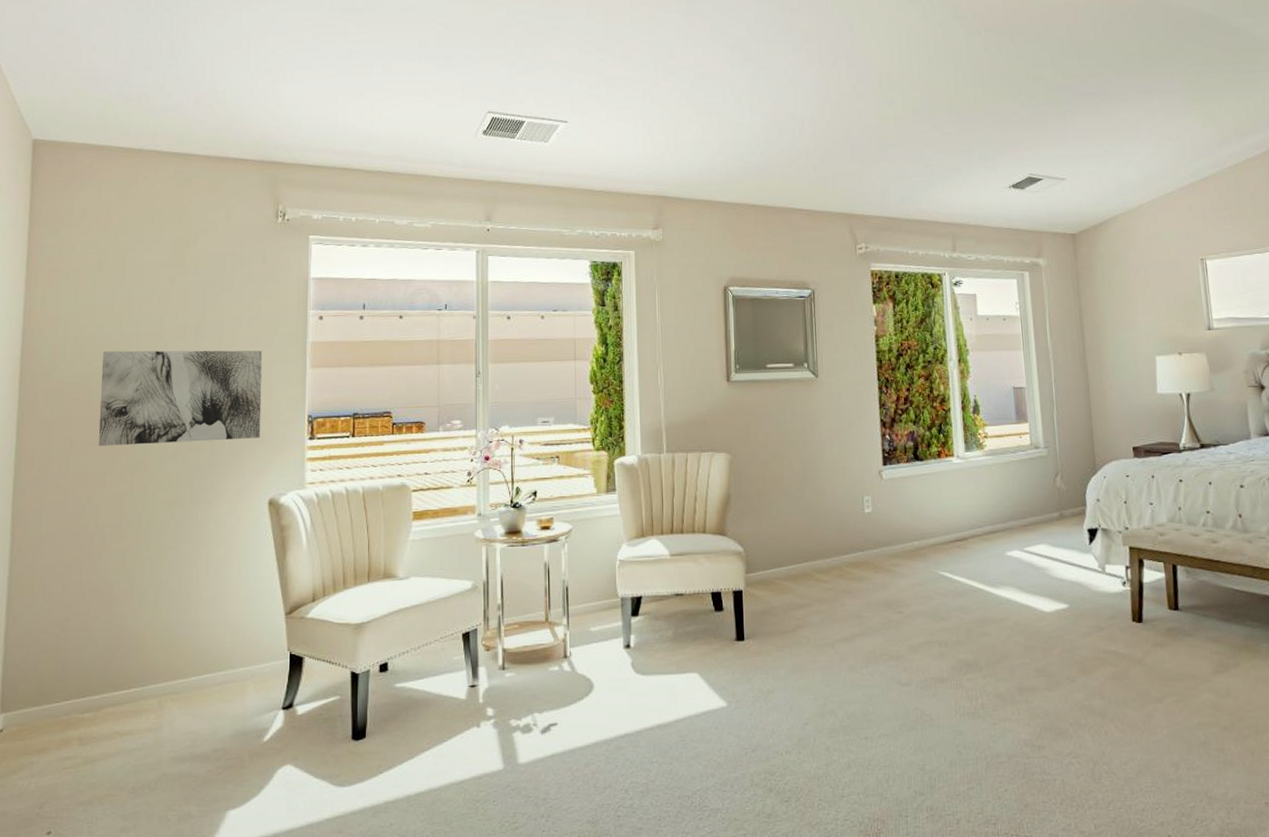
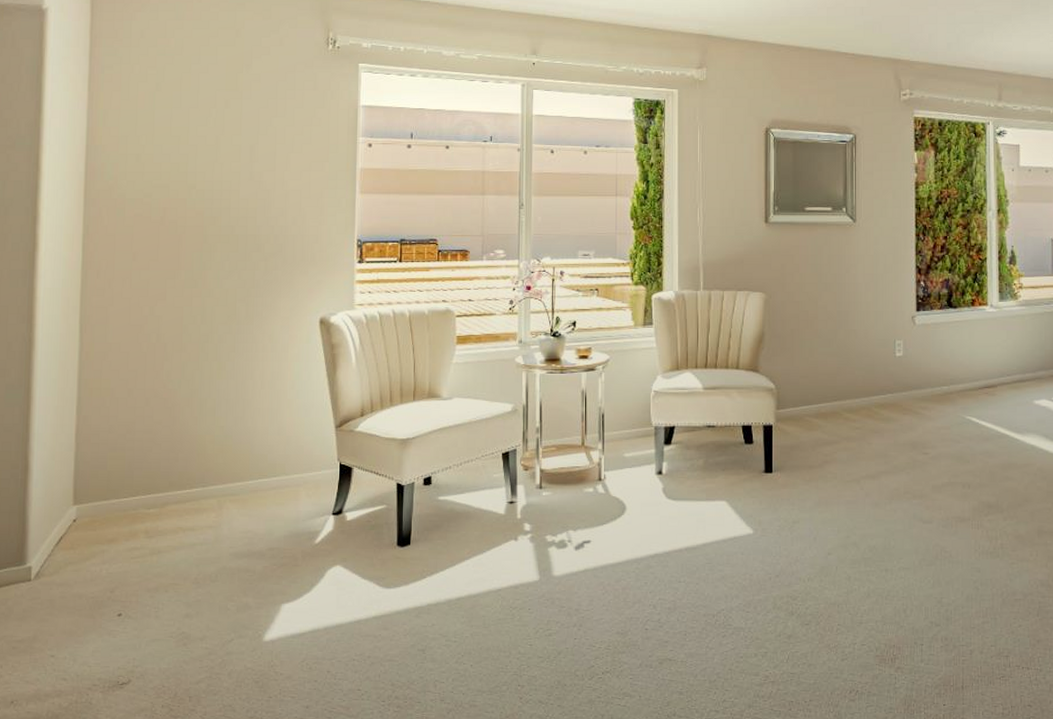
wall art: present [98,350,263,446] -> none [159,170,314,261]

